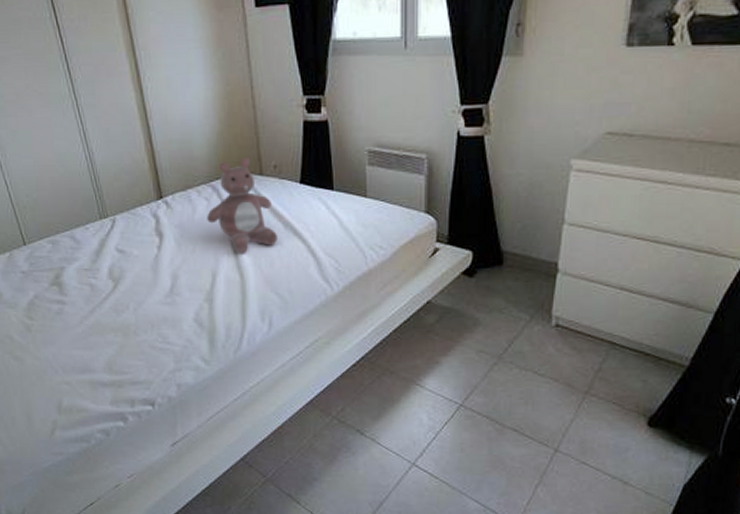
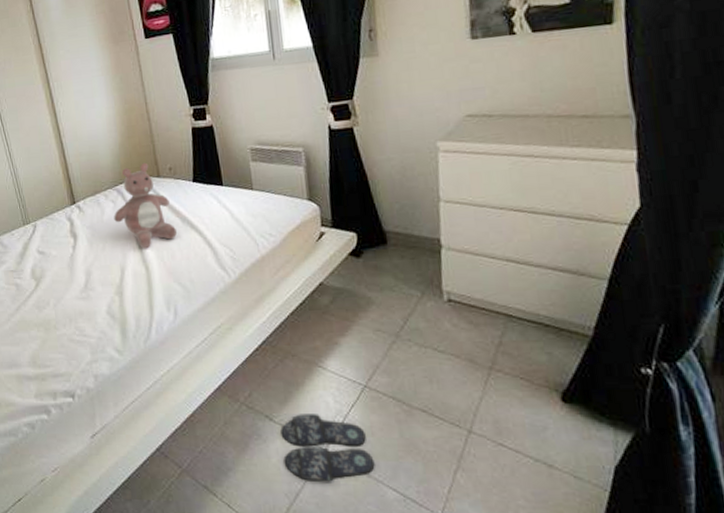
slippers: none [371,429,461,493] -> present [281,414,375,482]

